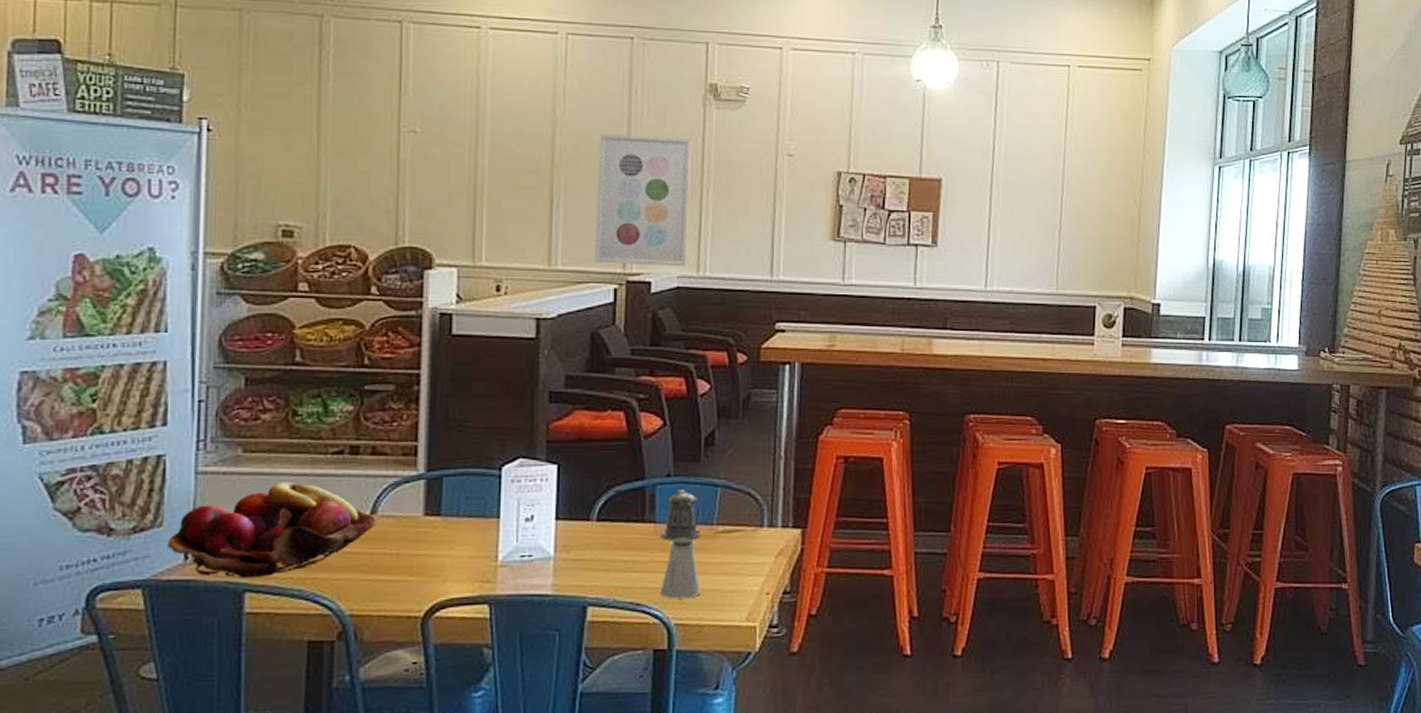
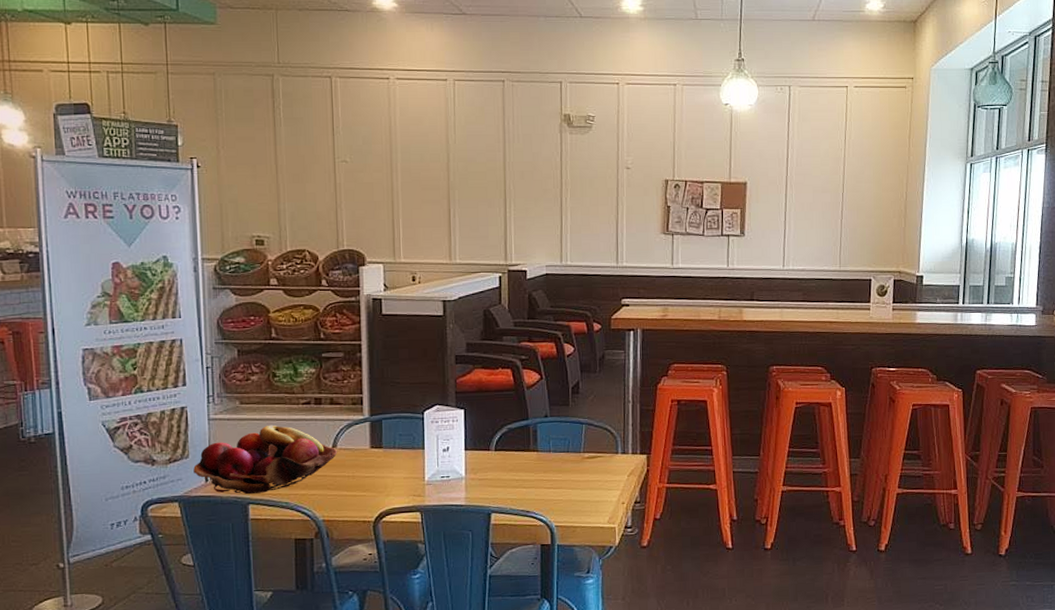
wall art: present [595,134,692,267] -> none [482,157,553,259]
pepper shaker: present [660,490,702,541] -> none [542,427,573,465]
saltshaker: present [661,537,702,599] -> none [544,462,574,508]

